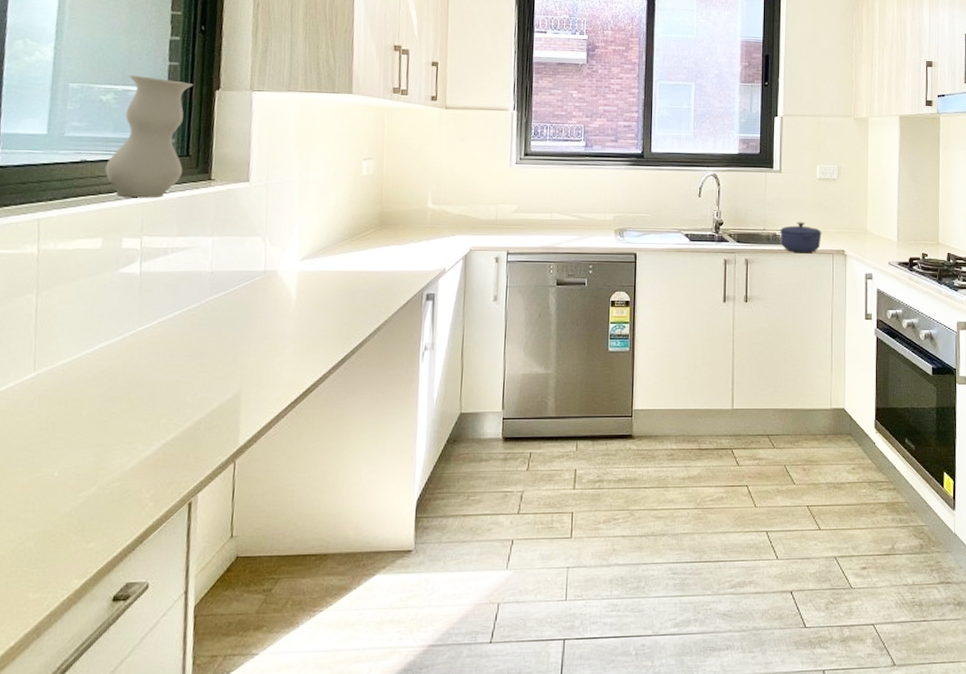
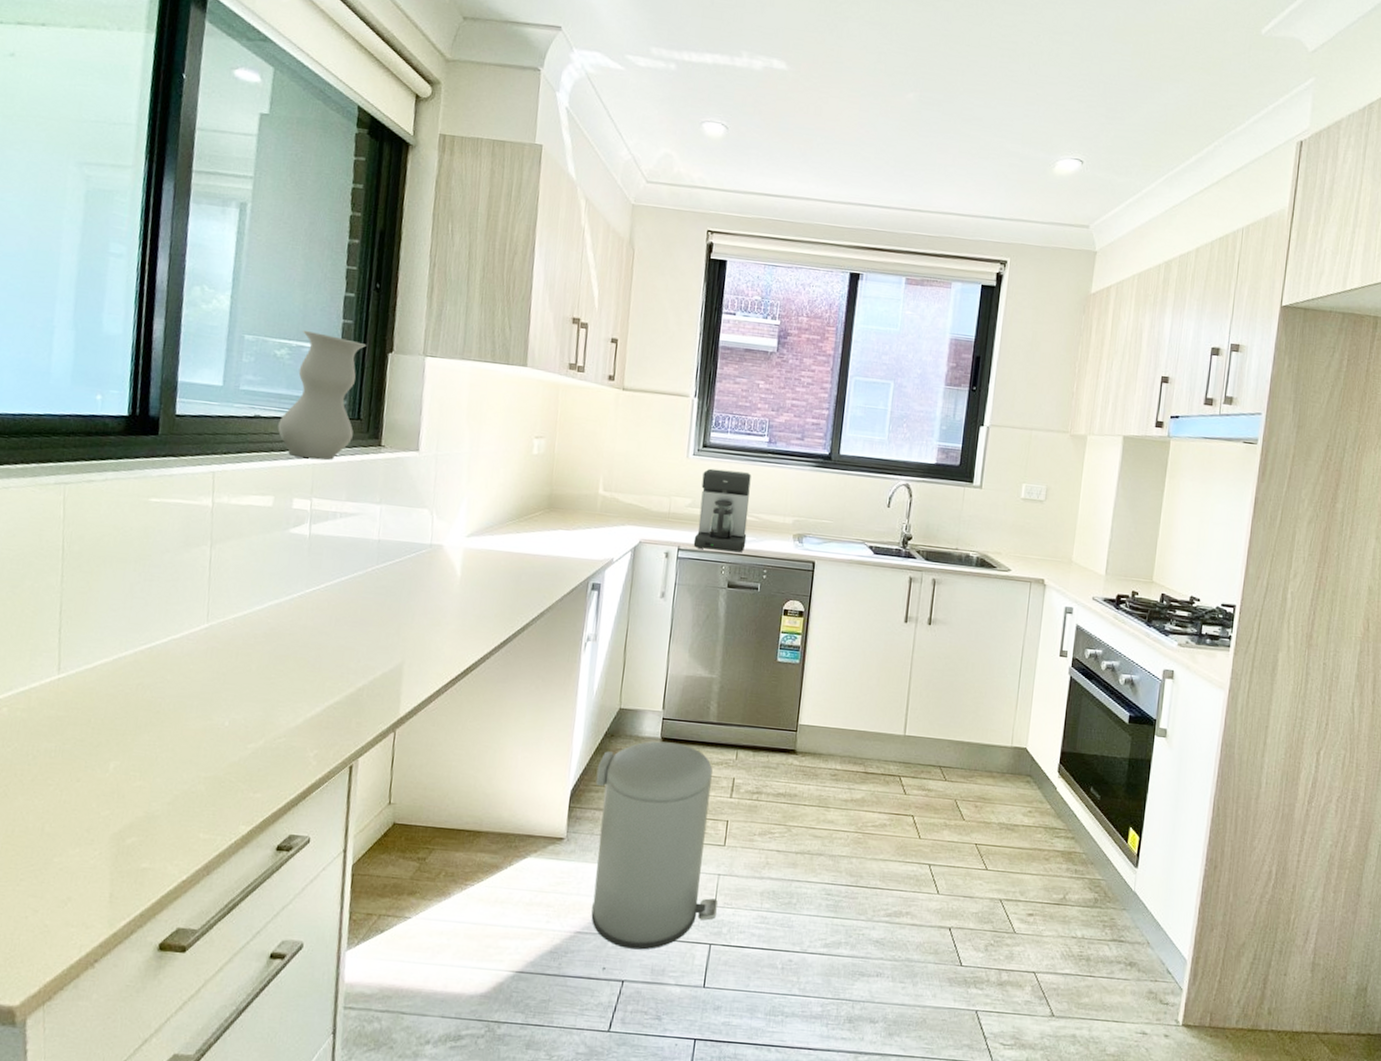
pedal bin: none [440,441,568,656] -> present [591,741,718,950]
coffee maker: none [521,175,572,251] -> present [693,468,751,553]
cooking pot: present [780,222,822,254] -> none [974,544,1021,579]

